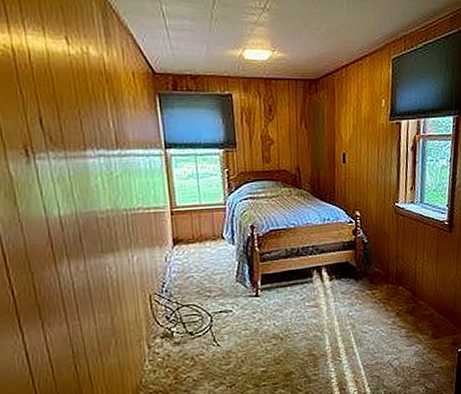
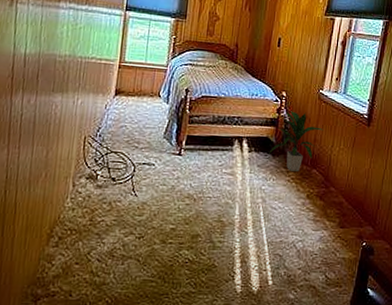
indoor plant: none [351,229,405,292] -> present [269,111,324,171]

